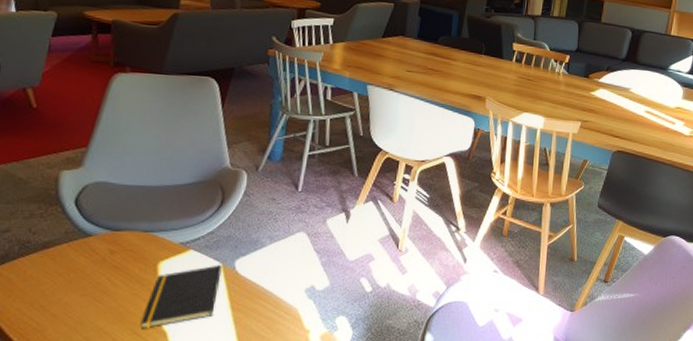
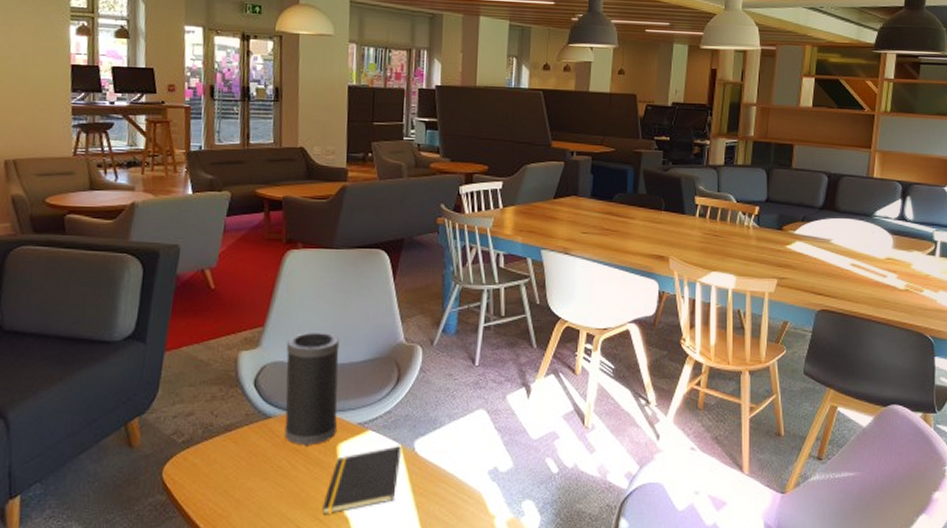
speaker: none [104,154,165,264] -> present [284,331,340,446]

